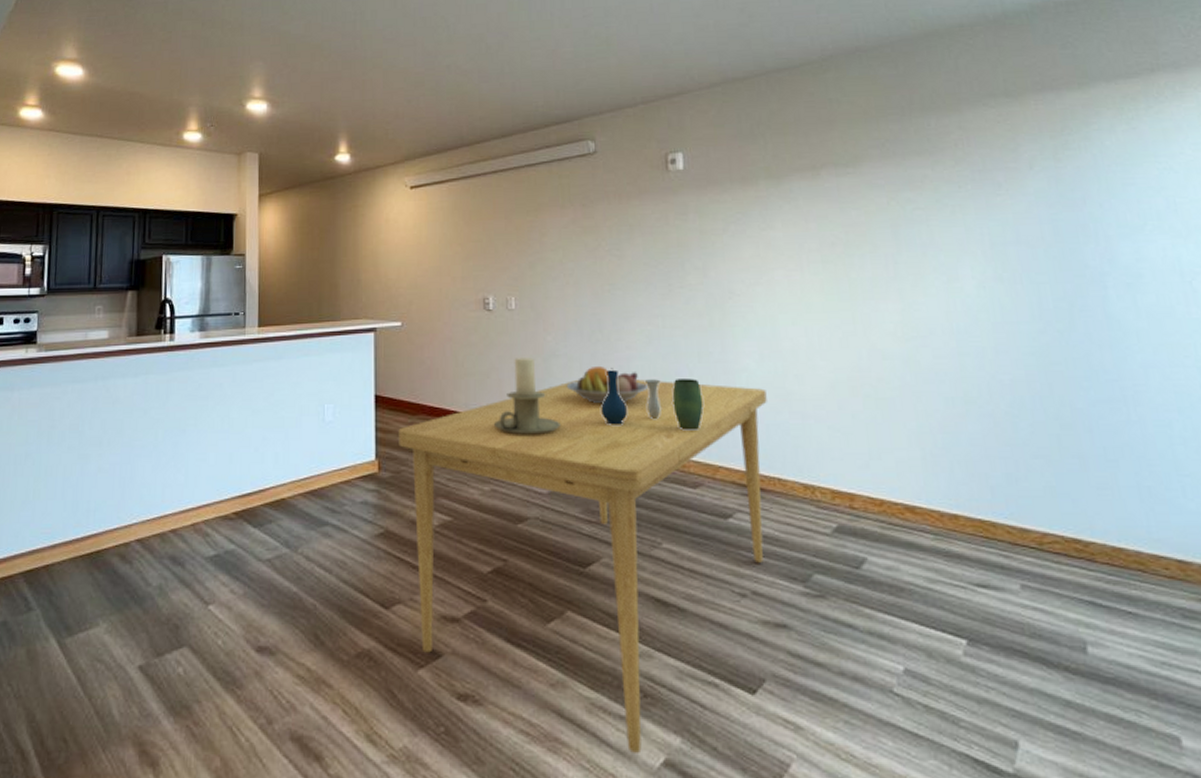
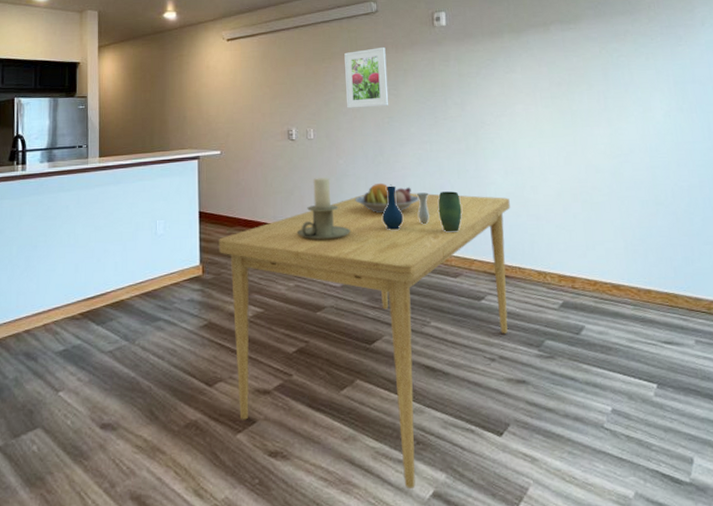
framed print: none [554,197,610,272] -> present [344,47,389,108]

